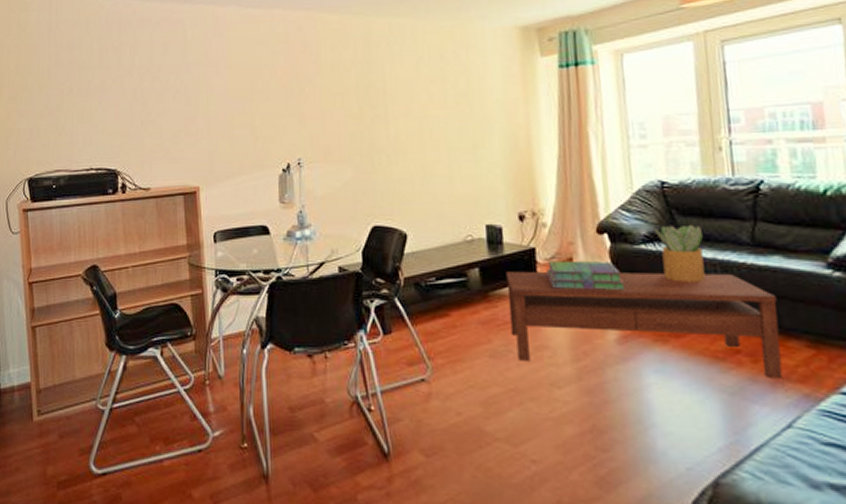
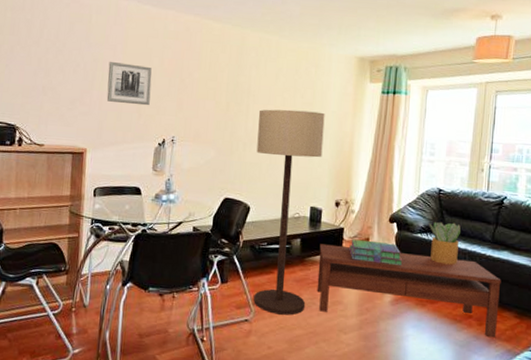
wall art: none [212,79,266,128] -> present [106,61,152,106]
floor lamp: none [402,103,499,369] -> present [253,109,325,315]

